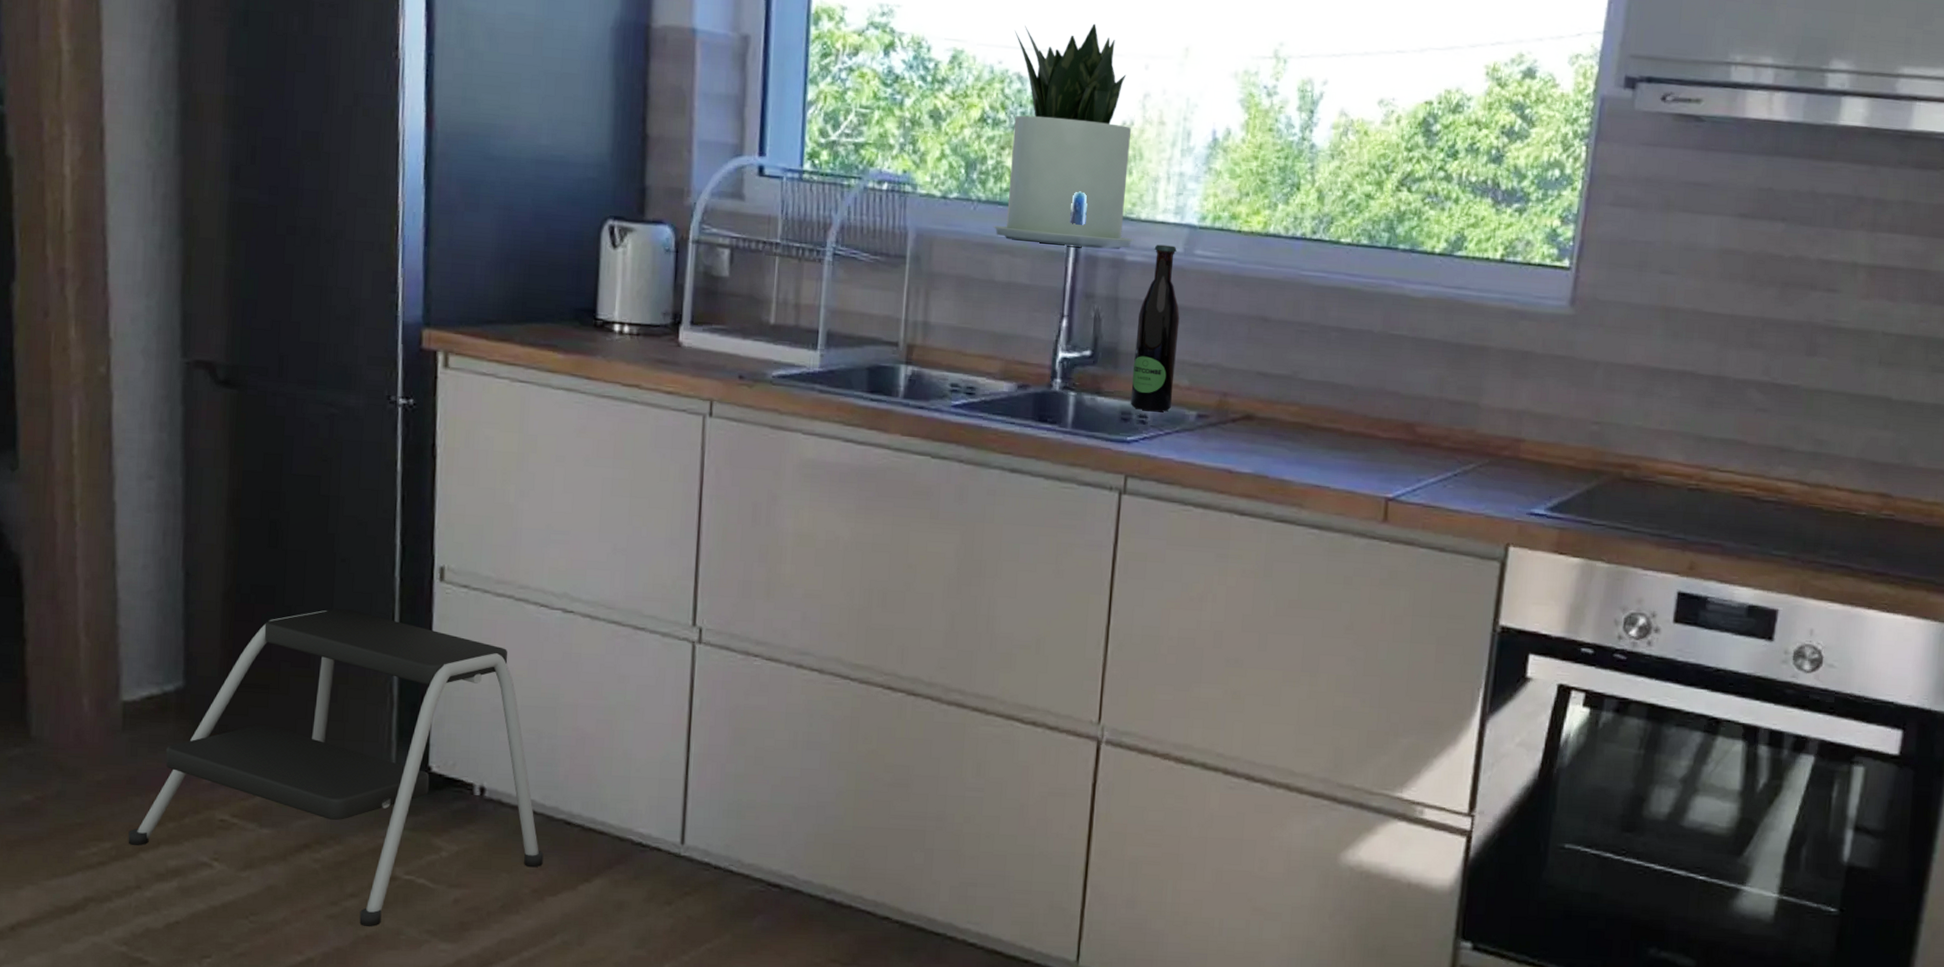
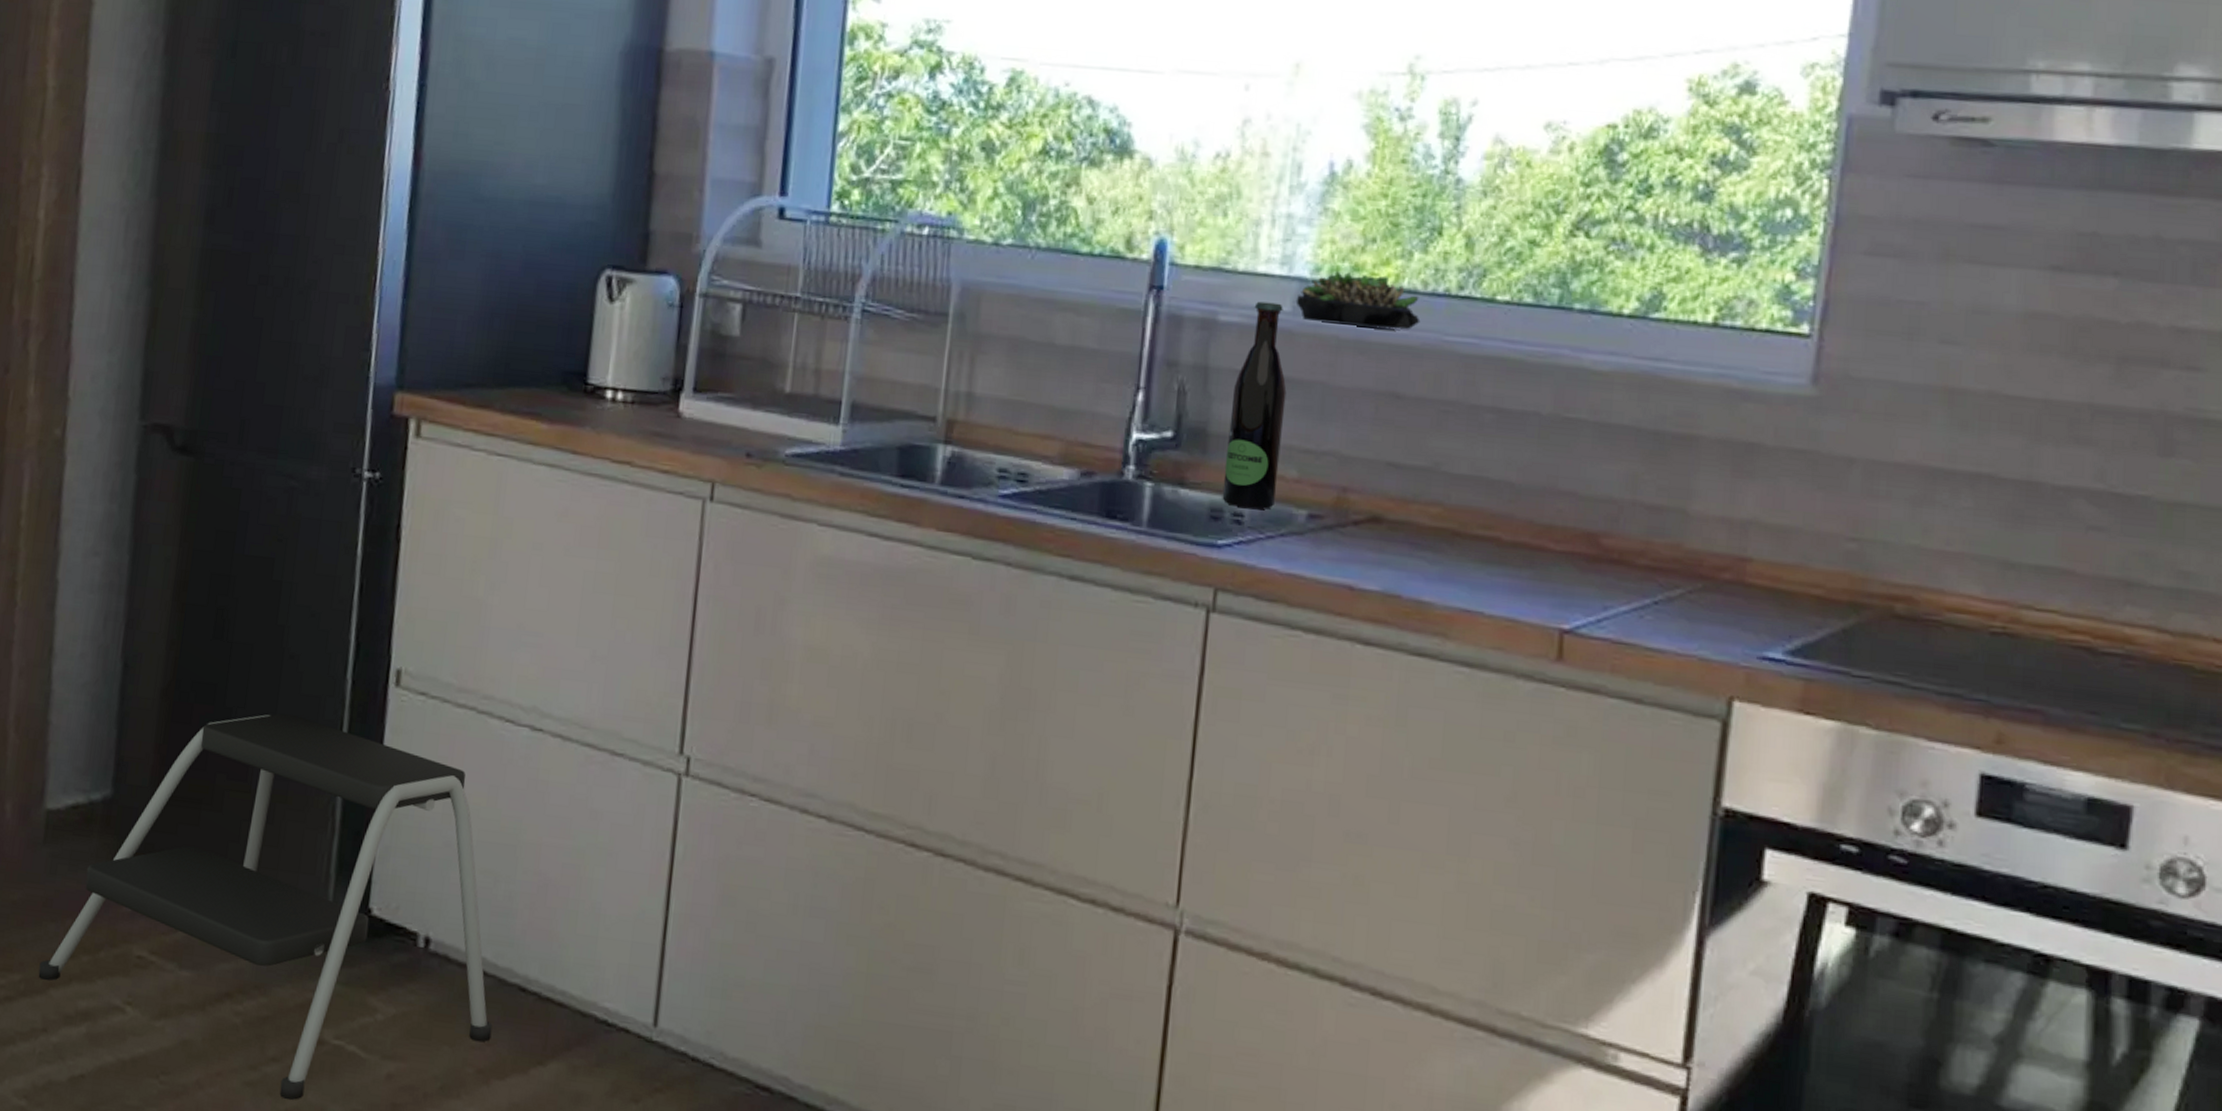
planter: present [993,24,1134,250] -> none [1054,37,1229,308]
succulent plant: none [1186,218,1283,267] -> present [1295,270,1421,330]

